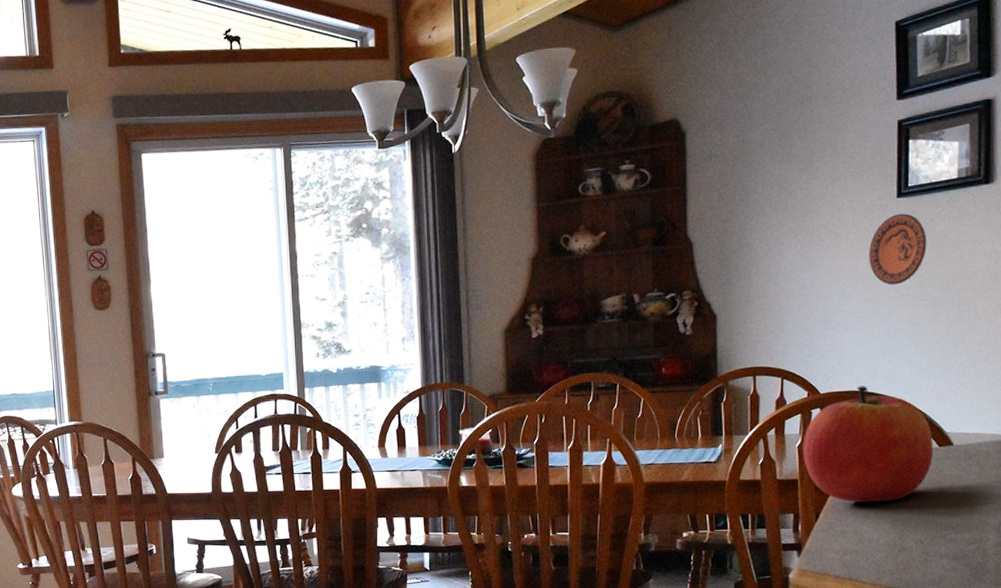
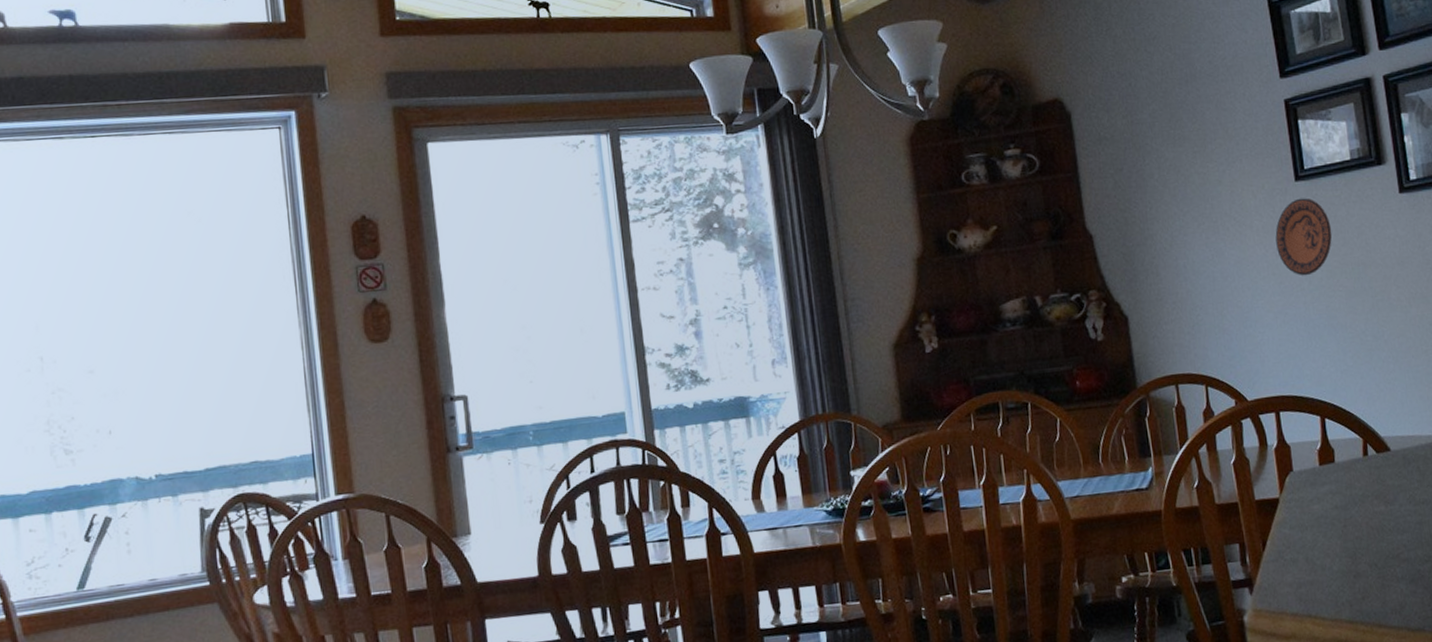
apple: present [803,385,933,503] -> none [1237,389,1373,525]

